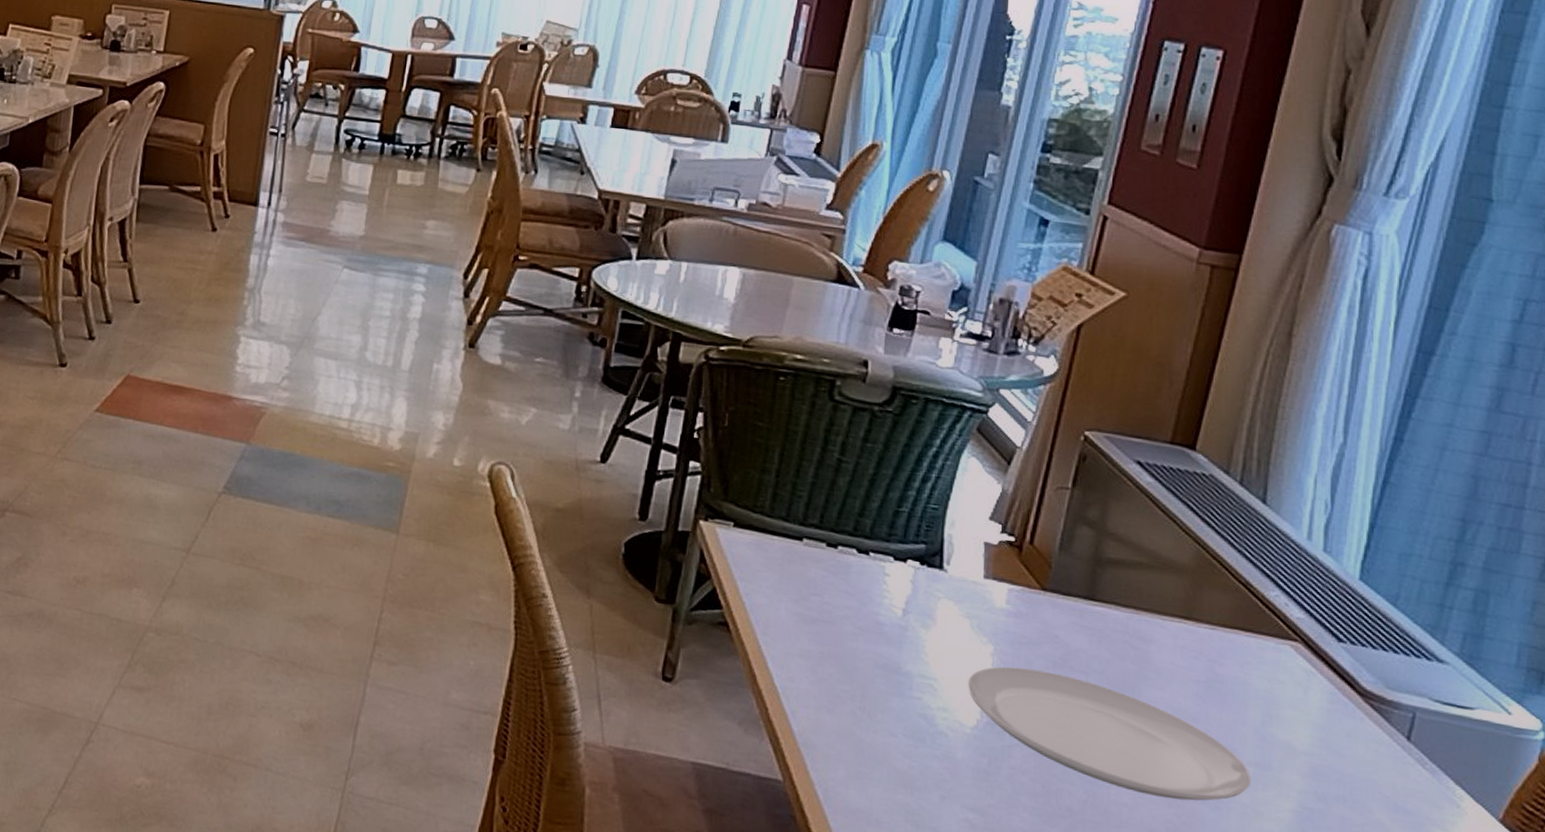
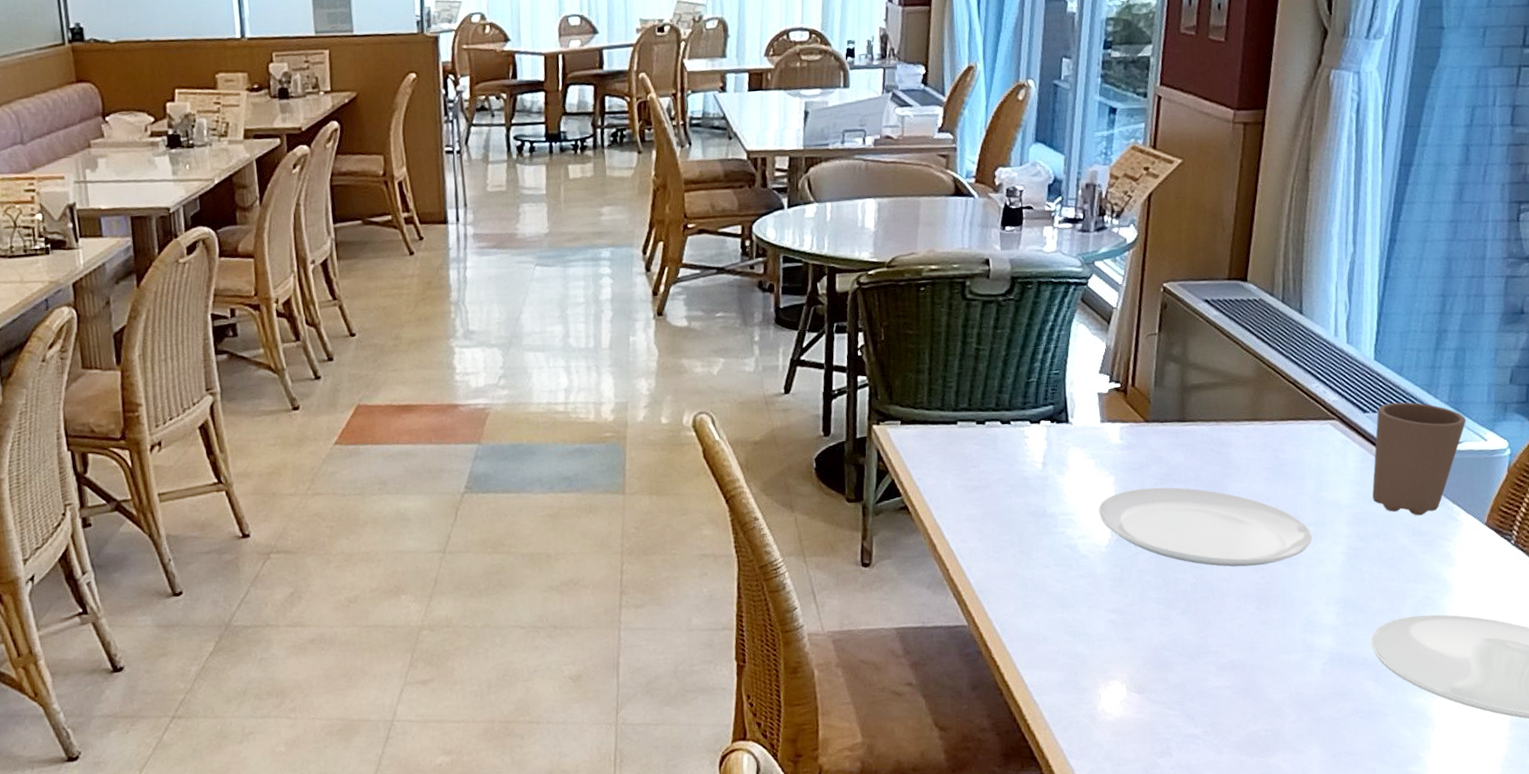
cup: none [1341,637,1483,789] -> present [1372,402,1466,516]

